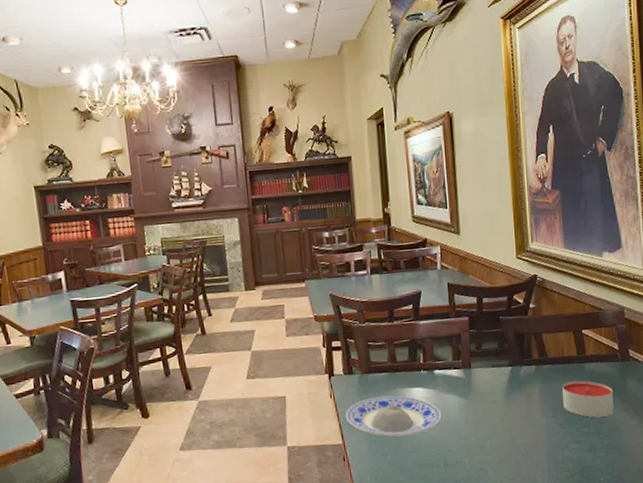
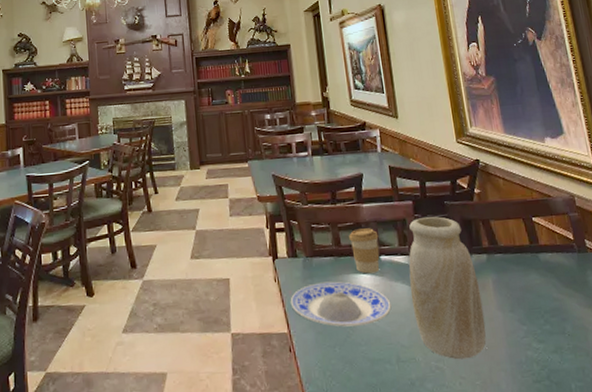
coffee cup: none [405,344,434,388] -> present [349,228,380,274]
vase: none [461,331,529,461] -> present [408,216,487,360]
candle: present [562,380,614,418] -> none [517,272,577,314]

